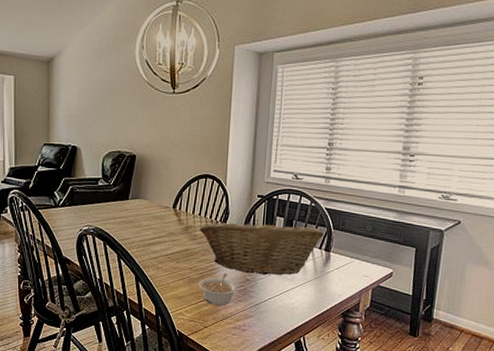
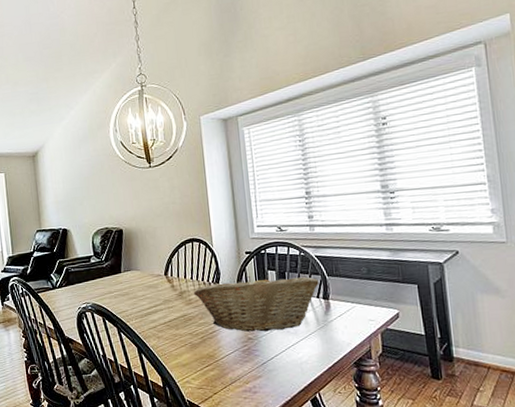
legume: present [199,273,237,305] -> none [201,334,241,369]

